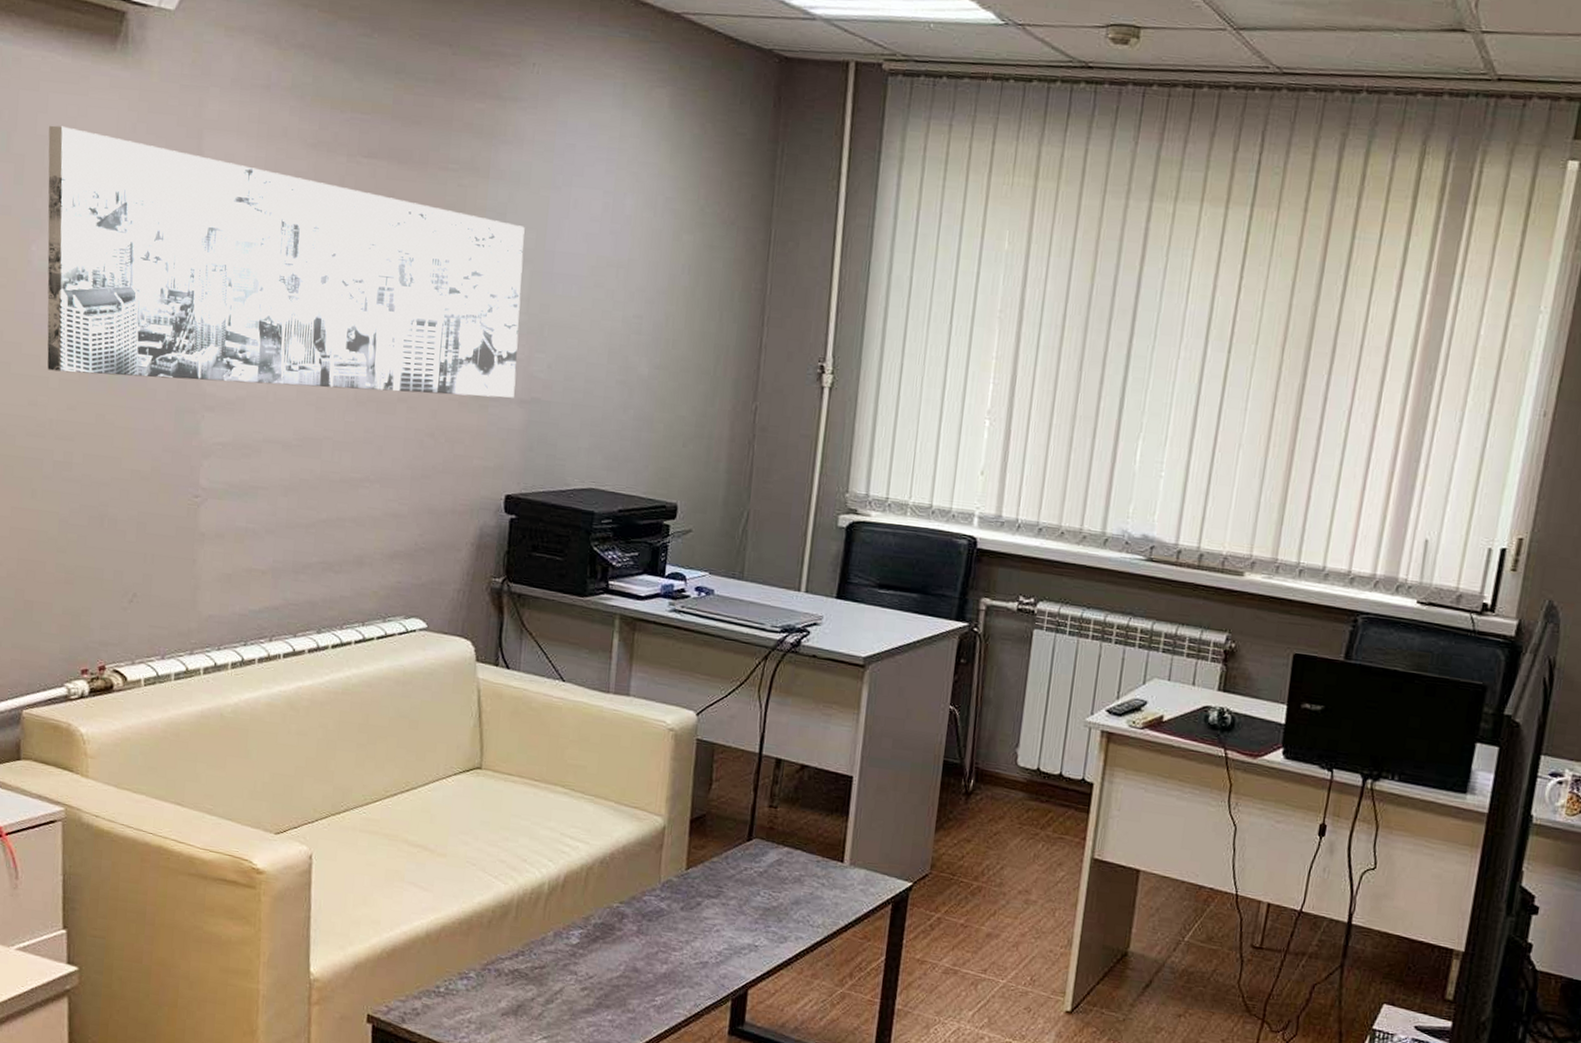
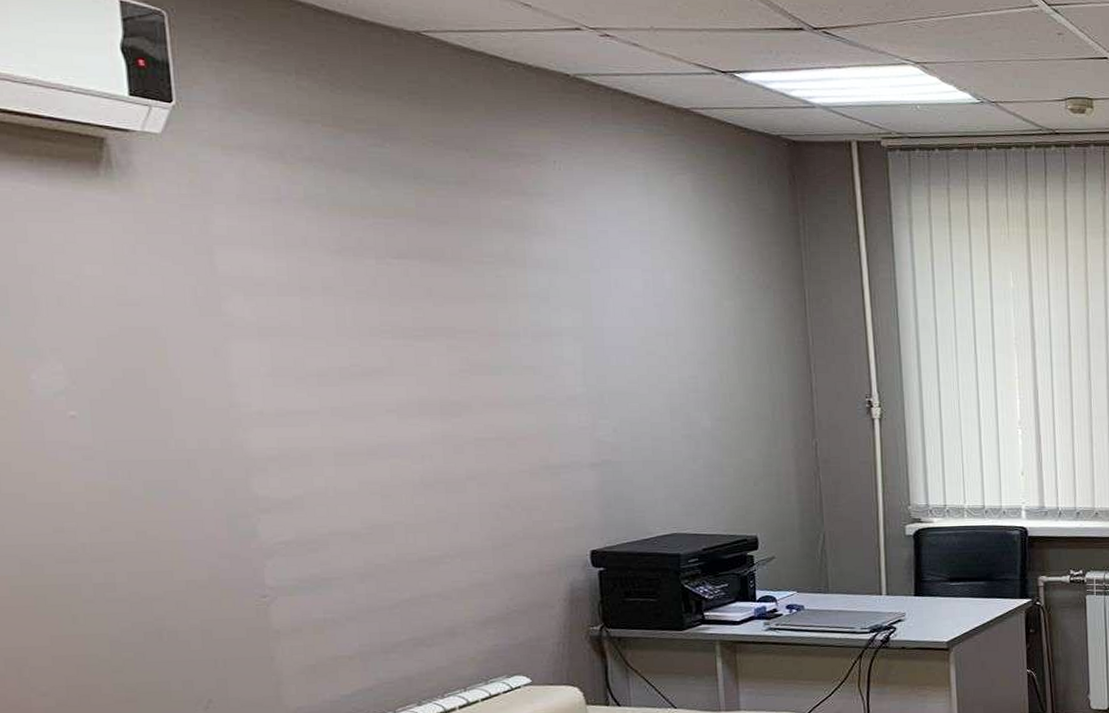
wall art: present [47,125,525,398] -> none [32,254,584,496]

